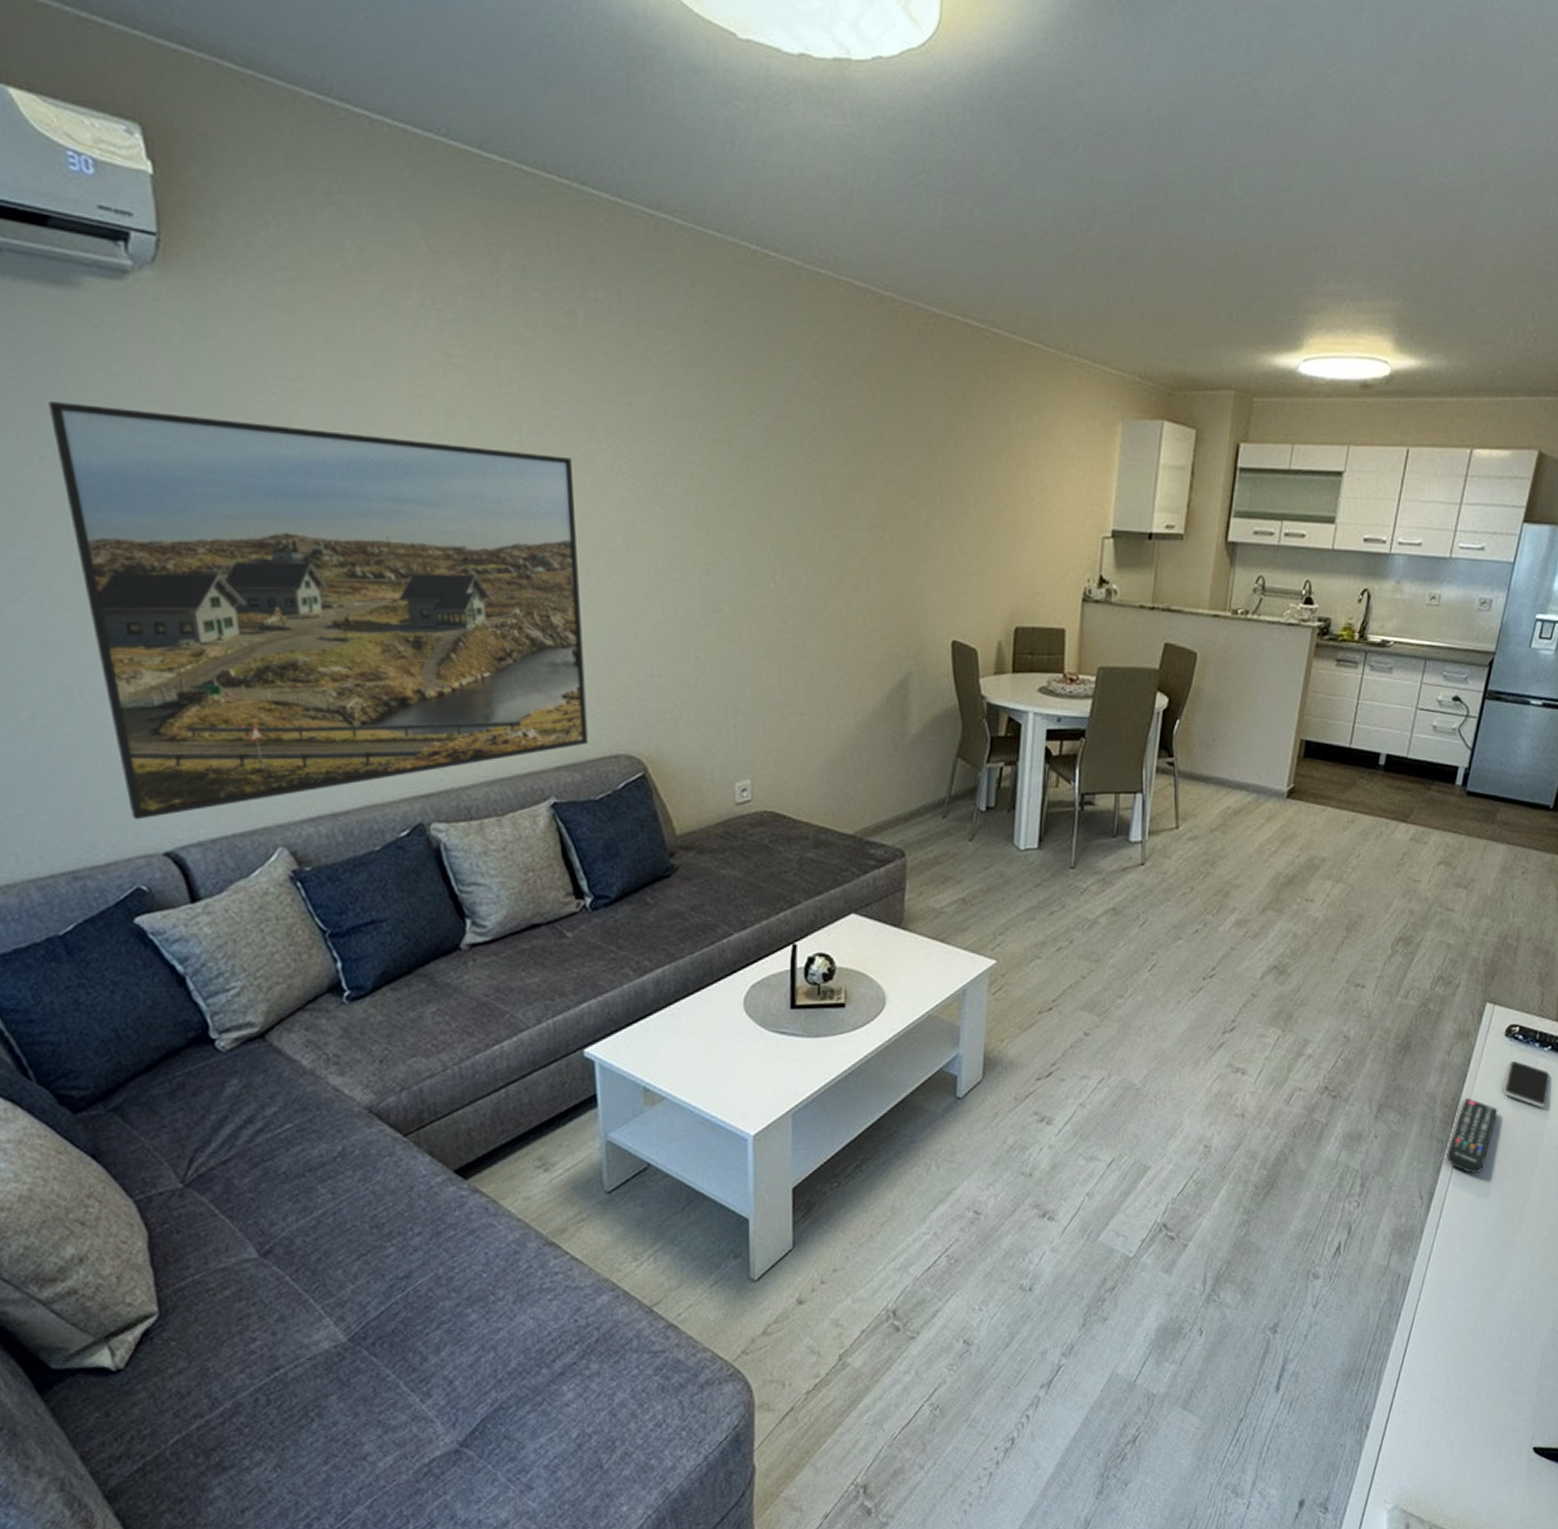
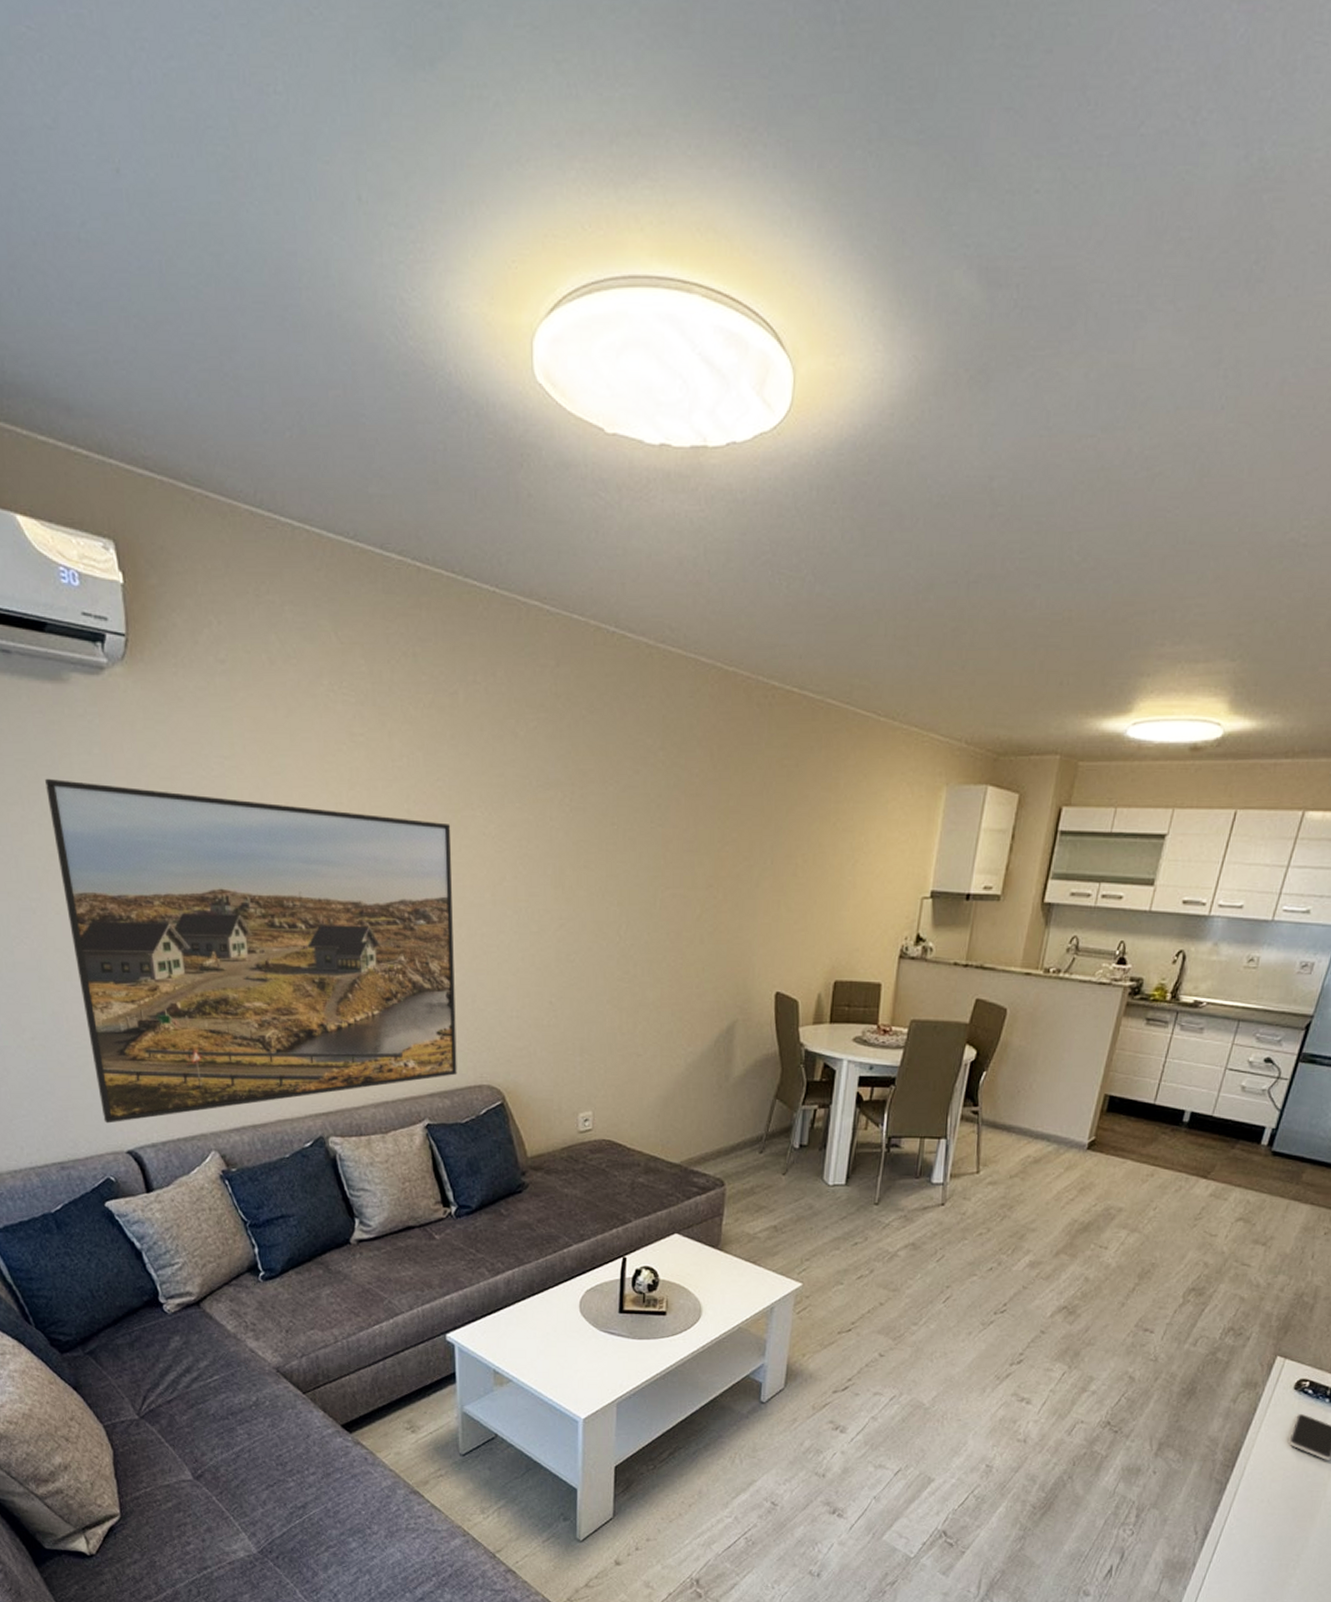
remote control: present [1447,1097,1498,1173] -> none [1225,1444,1281,1516]

